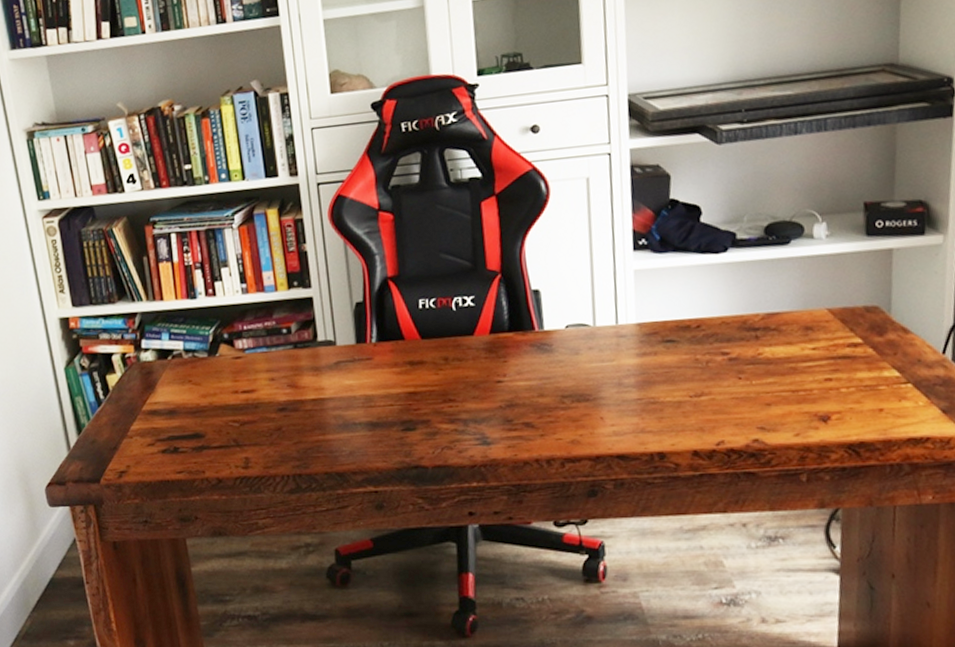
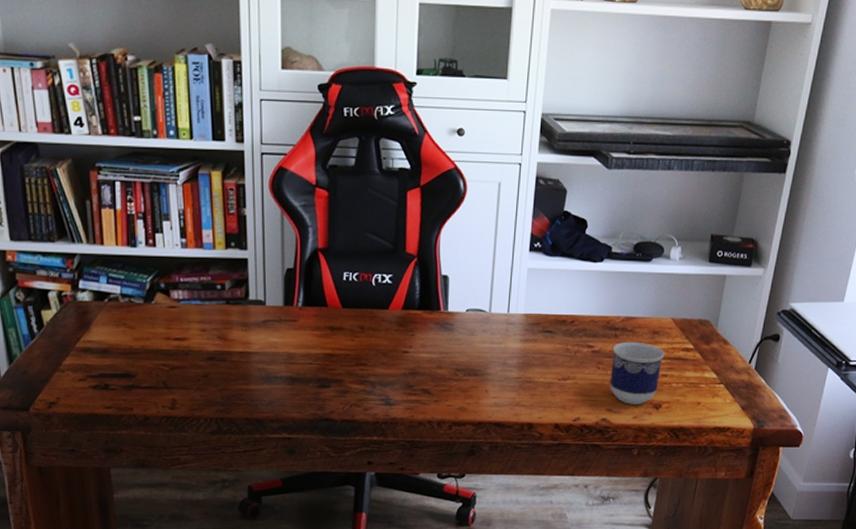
cup: none [754,342,825,419] -> present [610,341,665,405]

